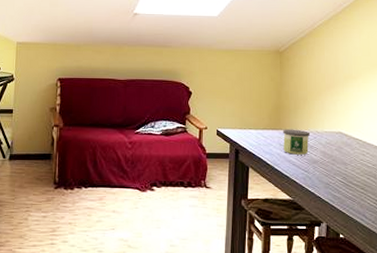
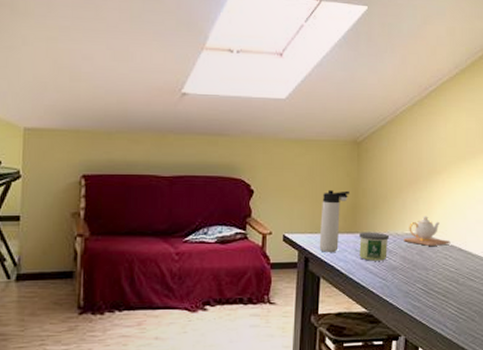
thermos bottle: none [247,93,273,146] -> present [319,190,349,252]
teapot: none [323,116,368,143] -> present [404,216,451,246]

